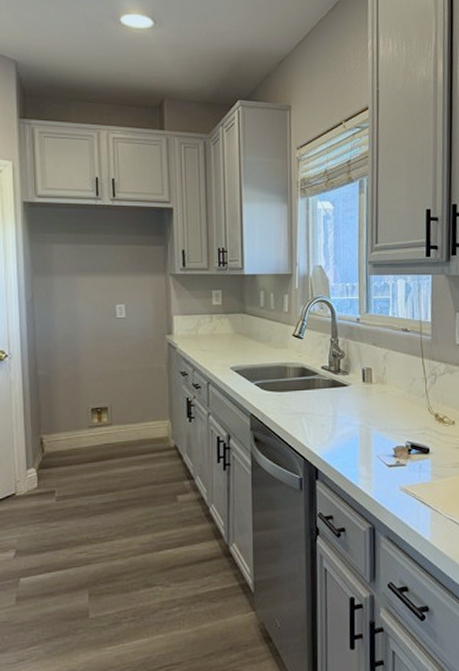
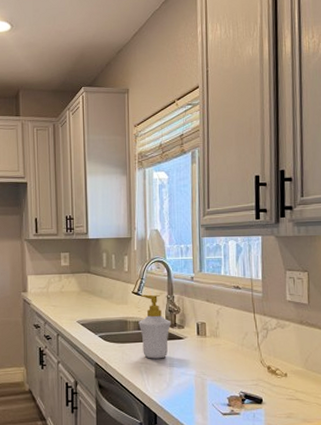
soap bottle: none [299,337,335,408] -> present [138,294,171,359]

